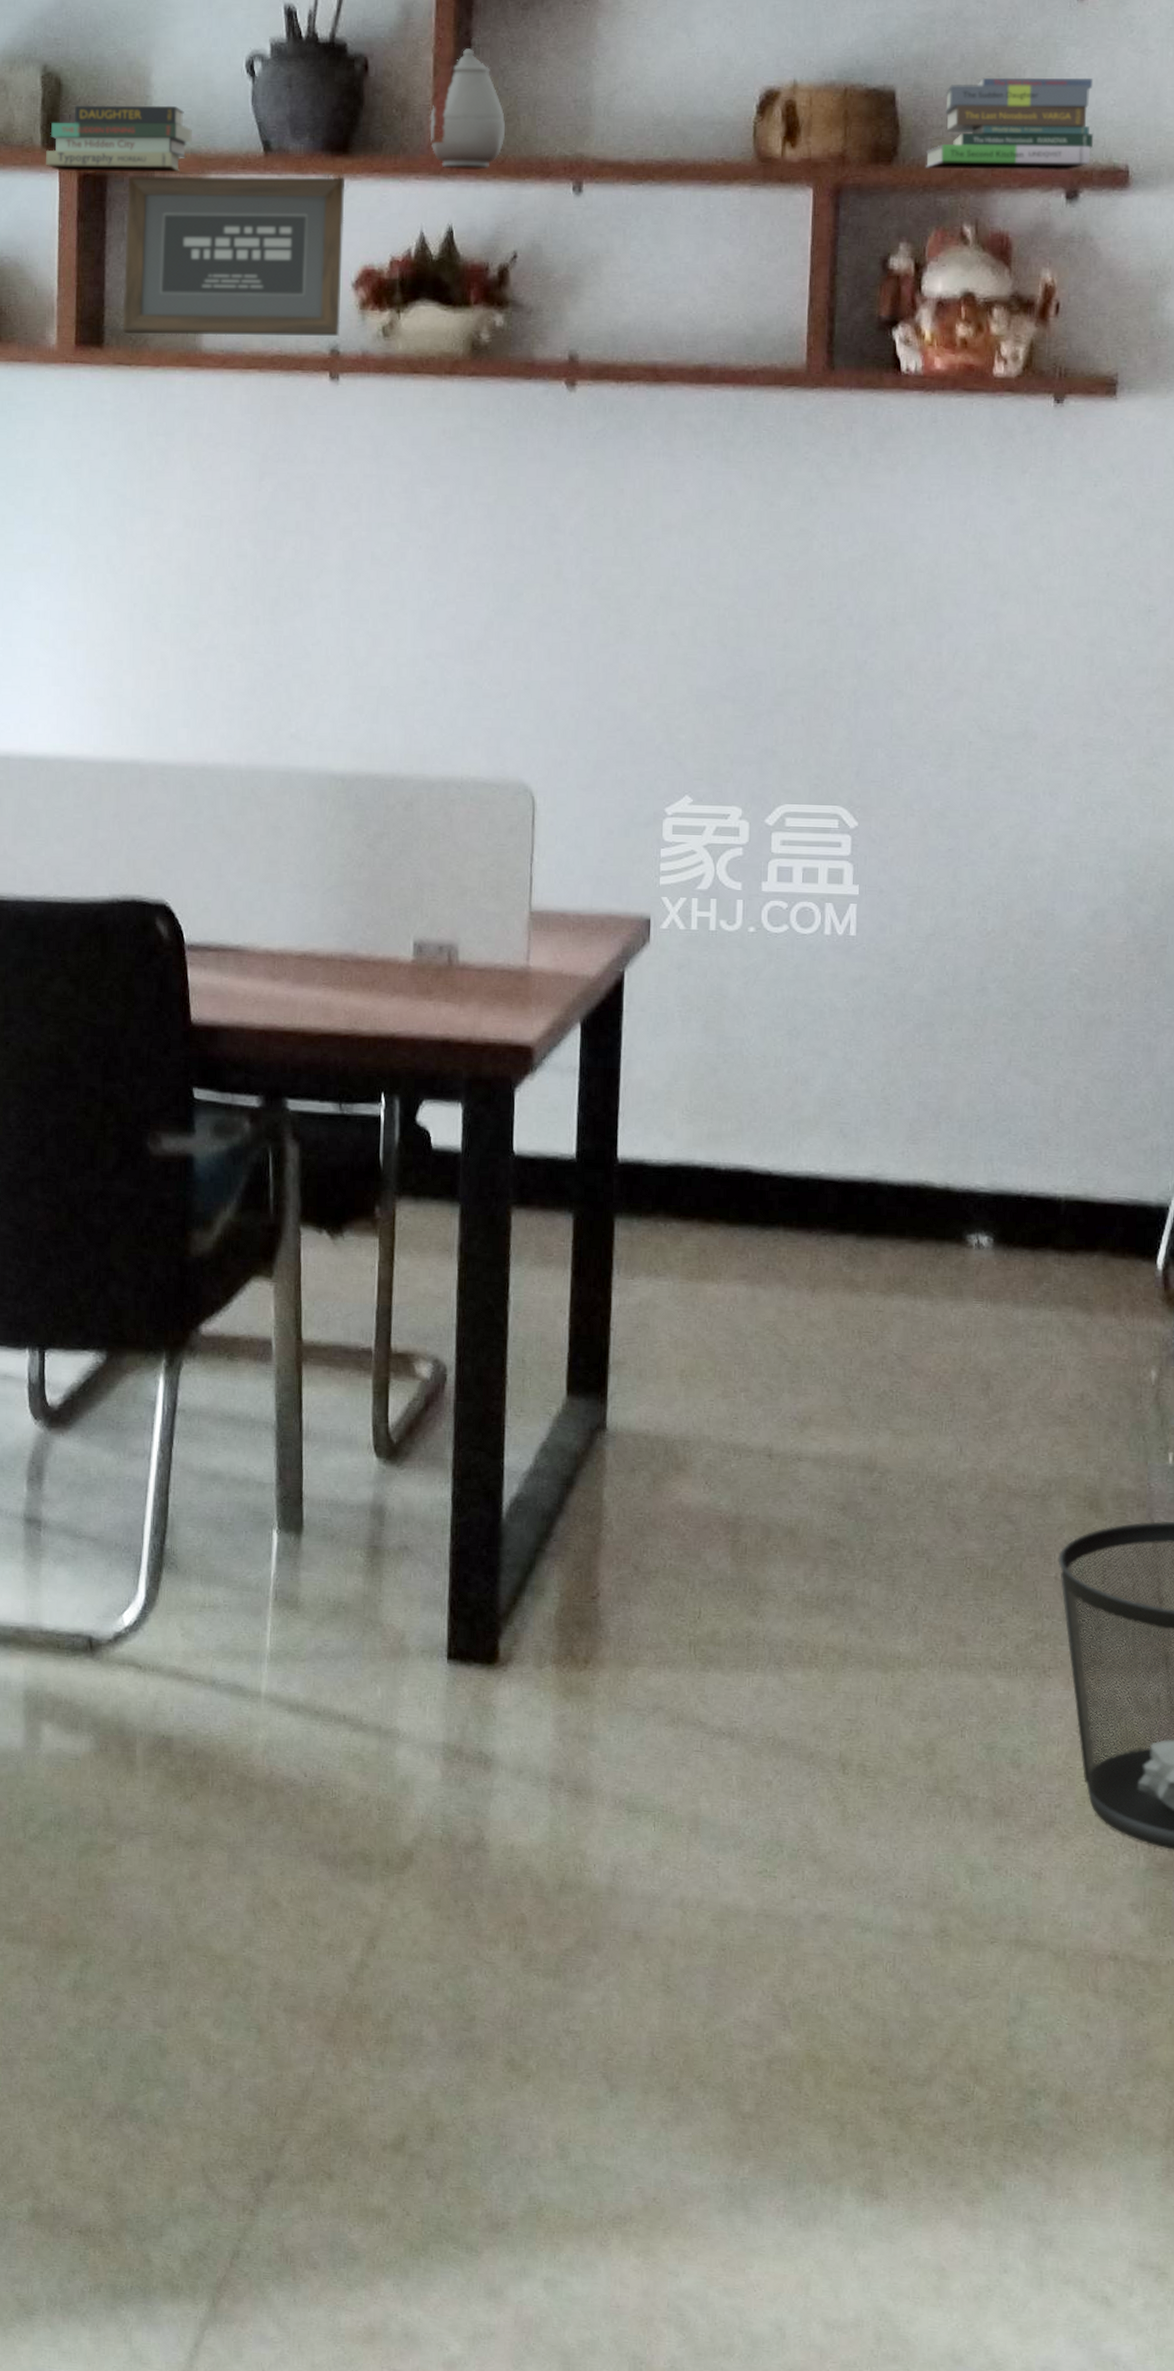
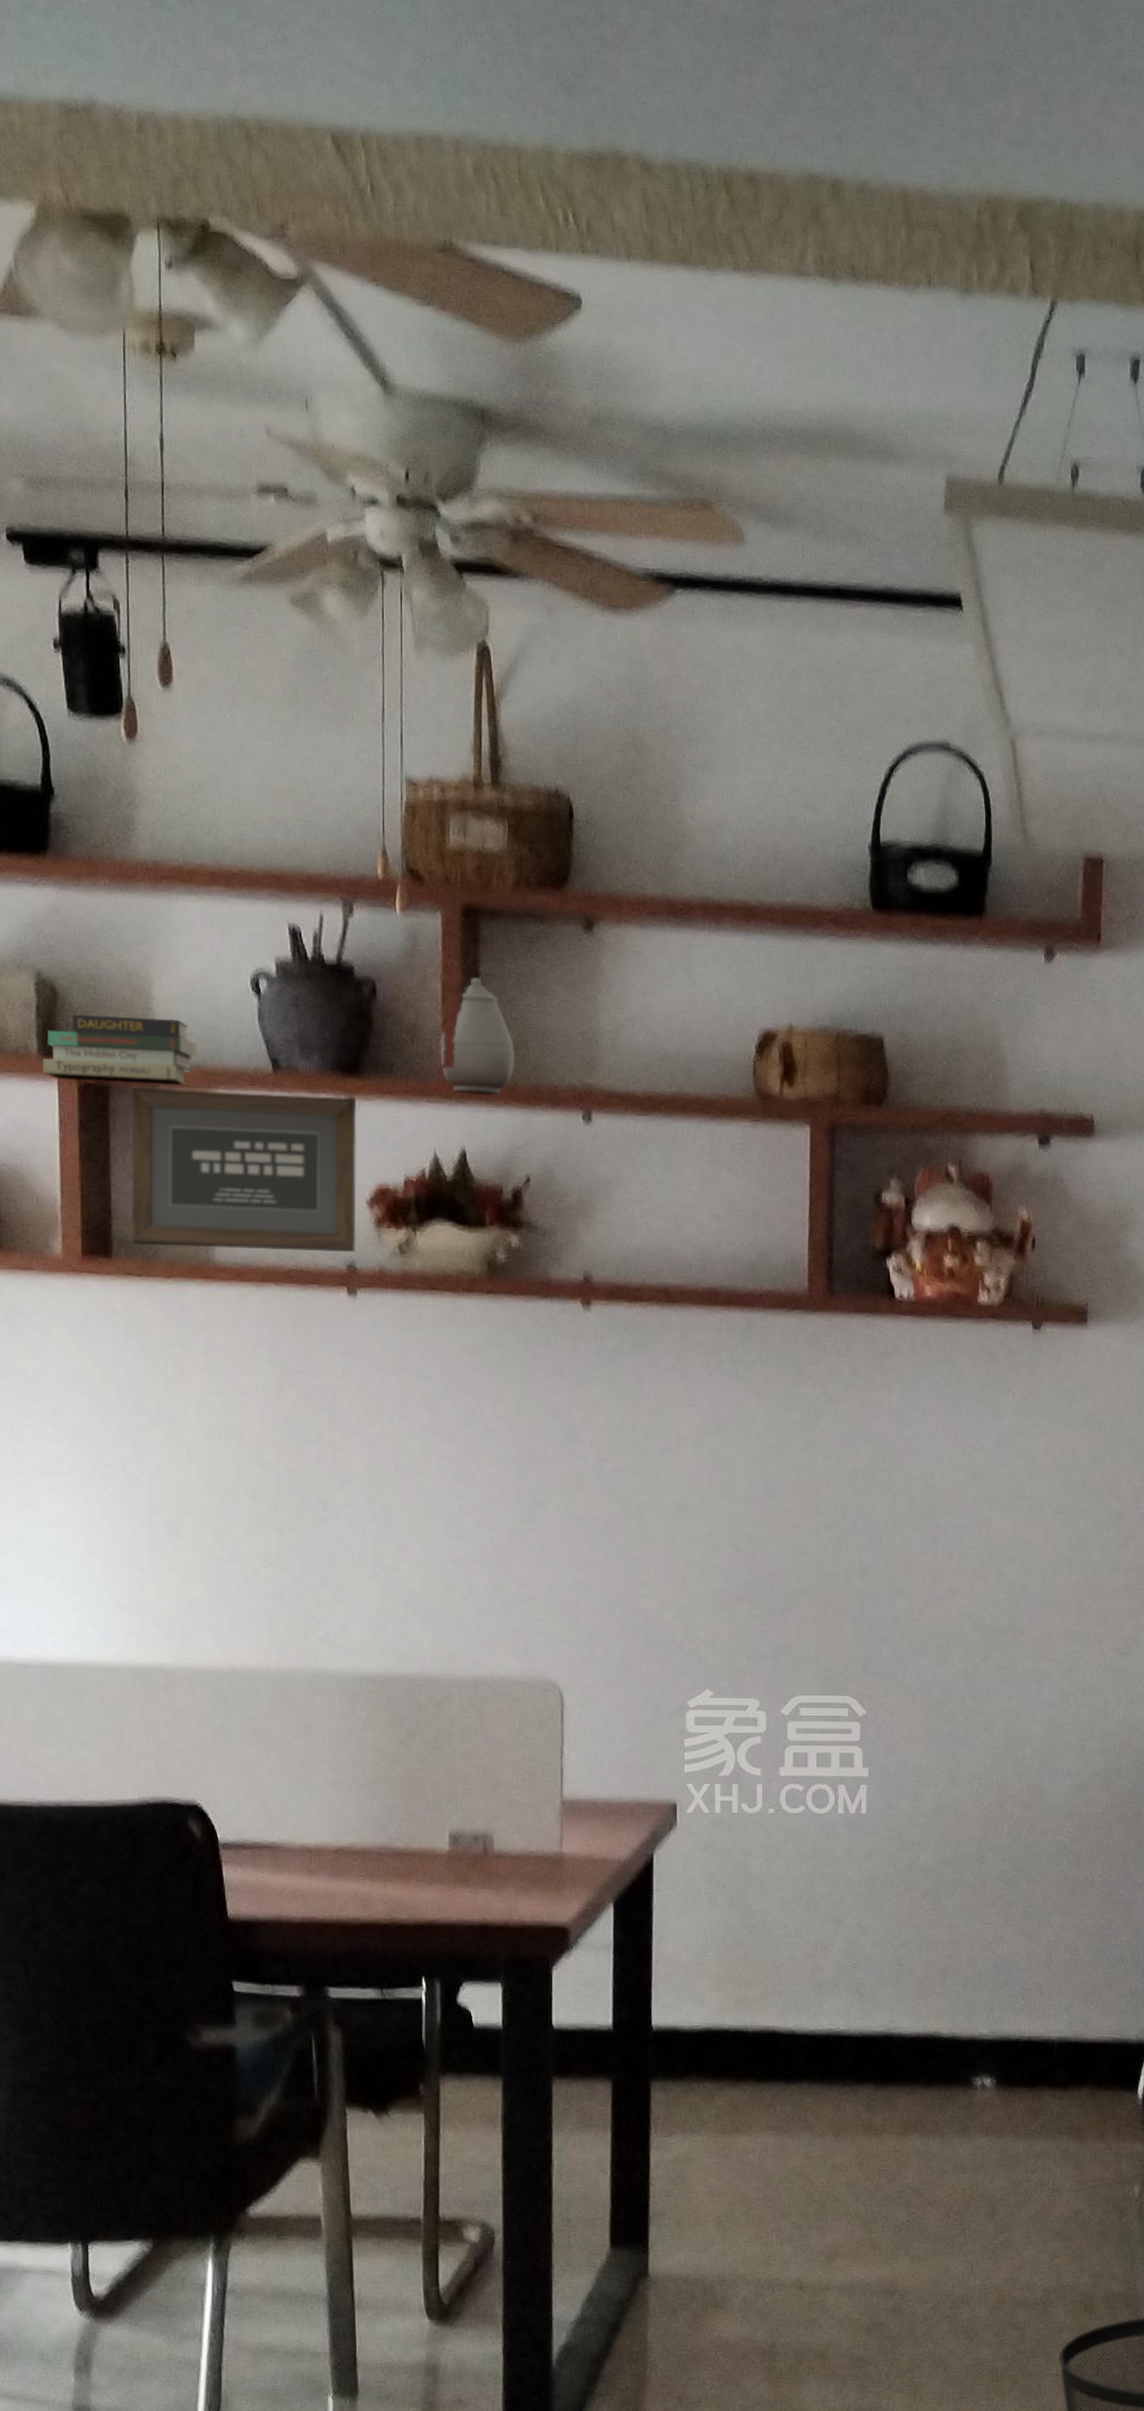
books: present [925,77,1094,171] -> none [912,1029,1062,1118]

